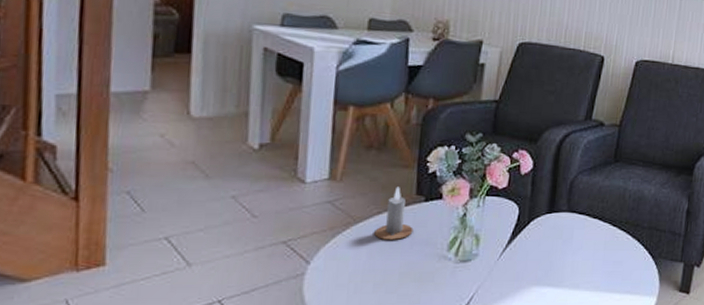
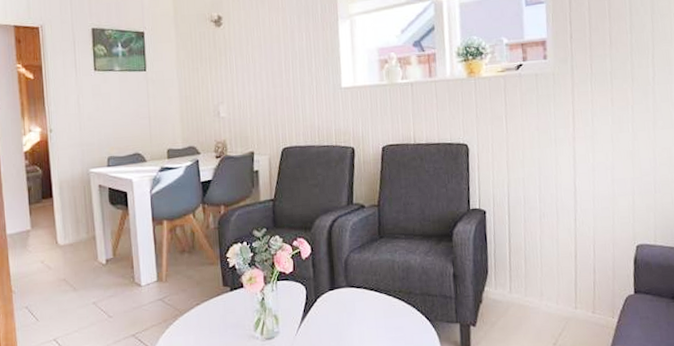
candle: present [374,187,413,240] -> none [196,281,226,326]

